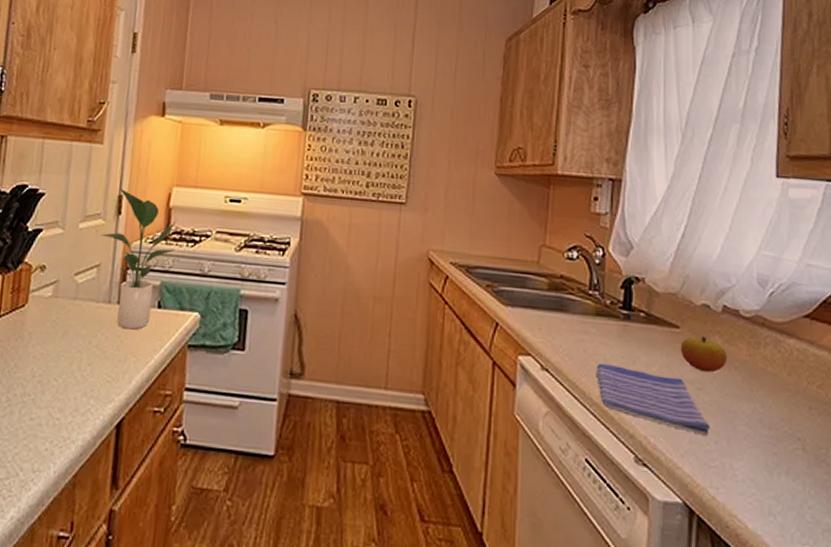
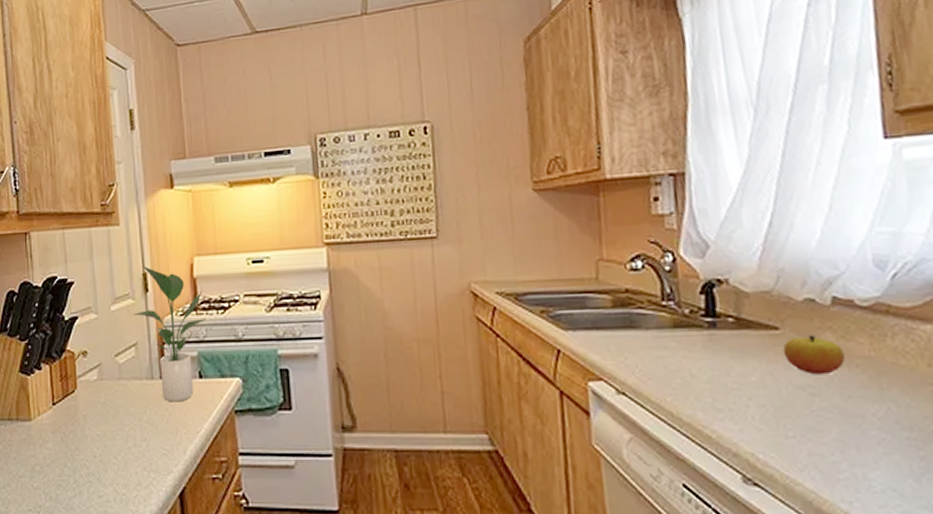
dish towel: present [596,363,711,437] -> none [682,378,834,447]

